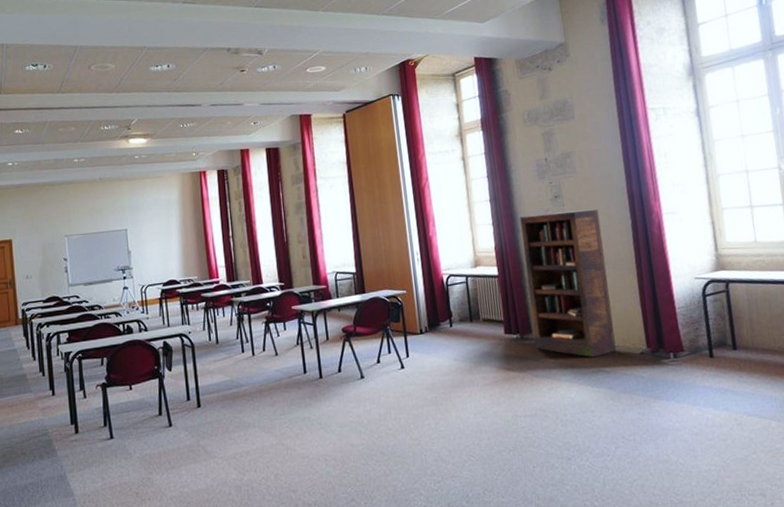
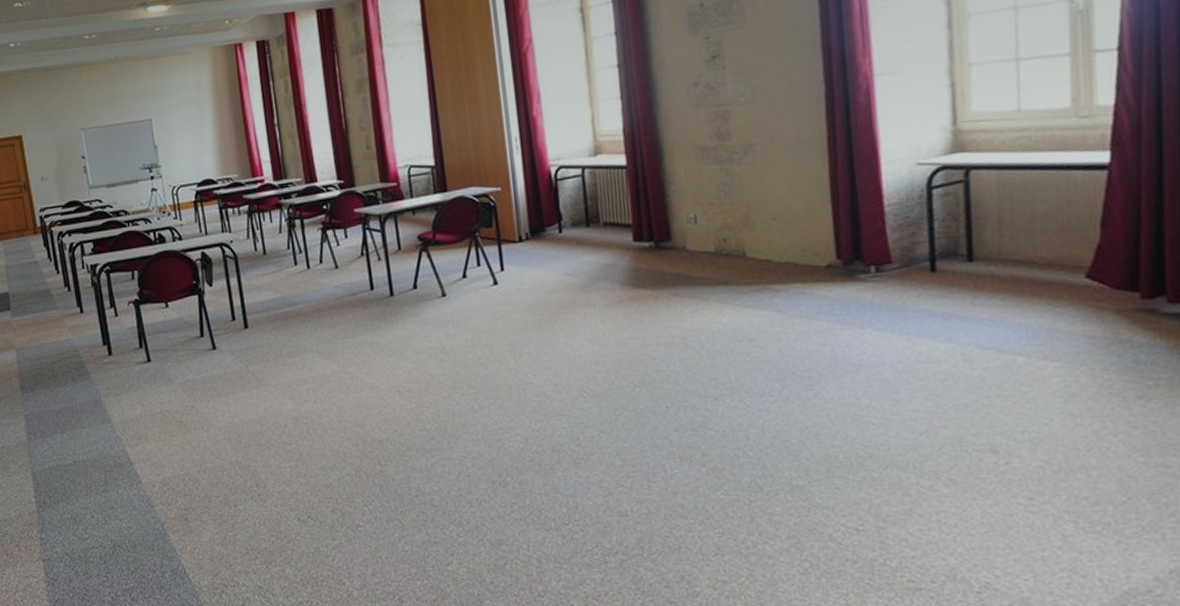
bookcase: present [520,208,617,358] -> none [660,71,792,272]

